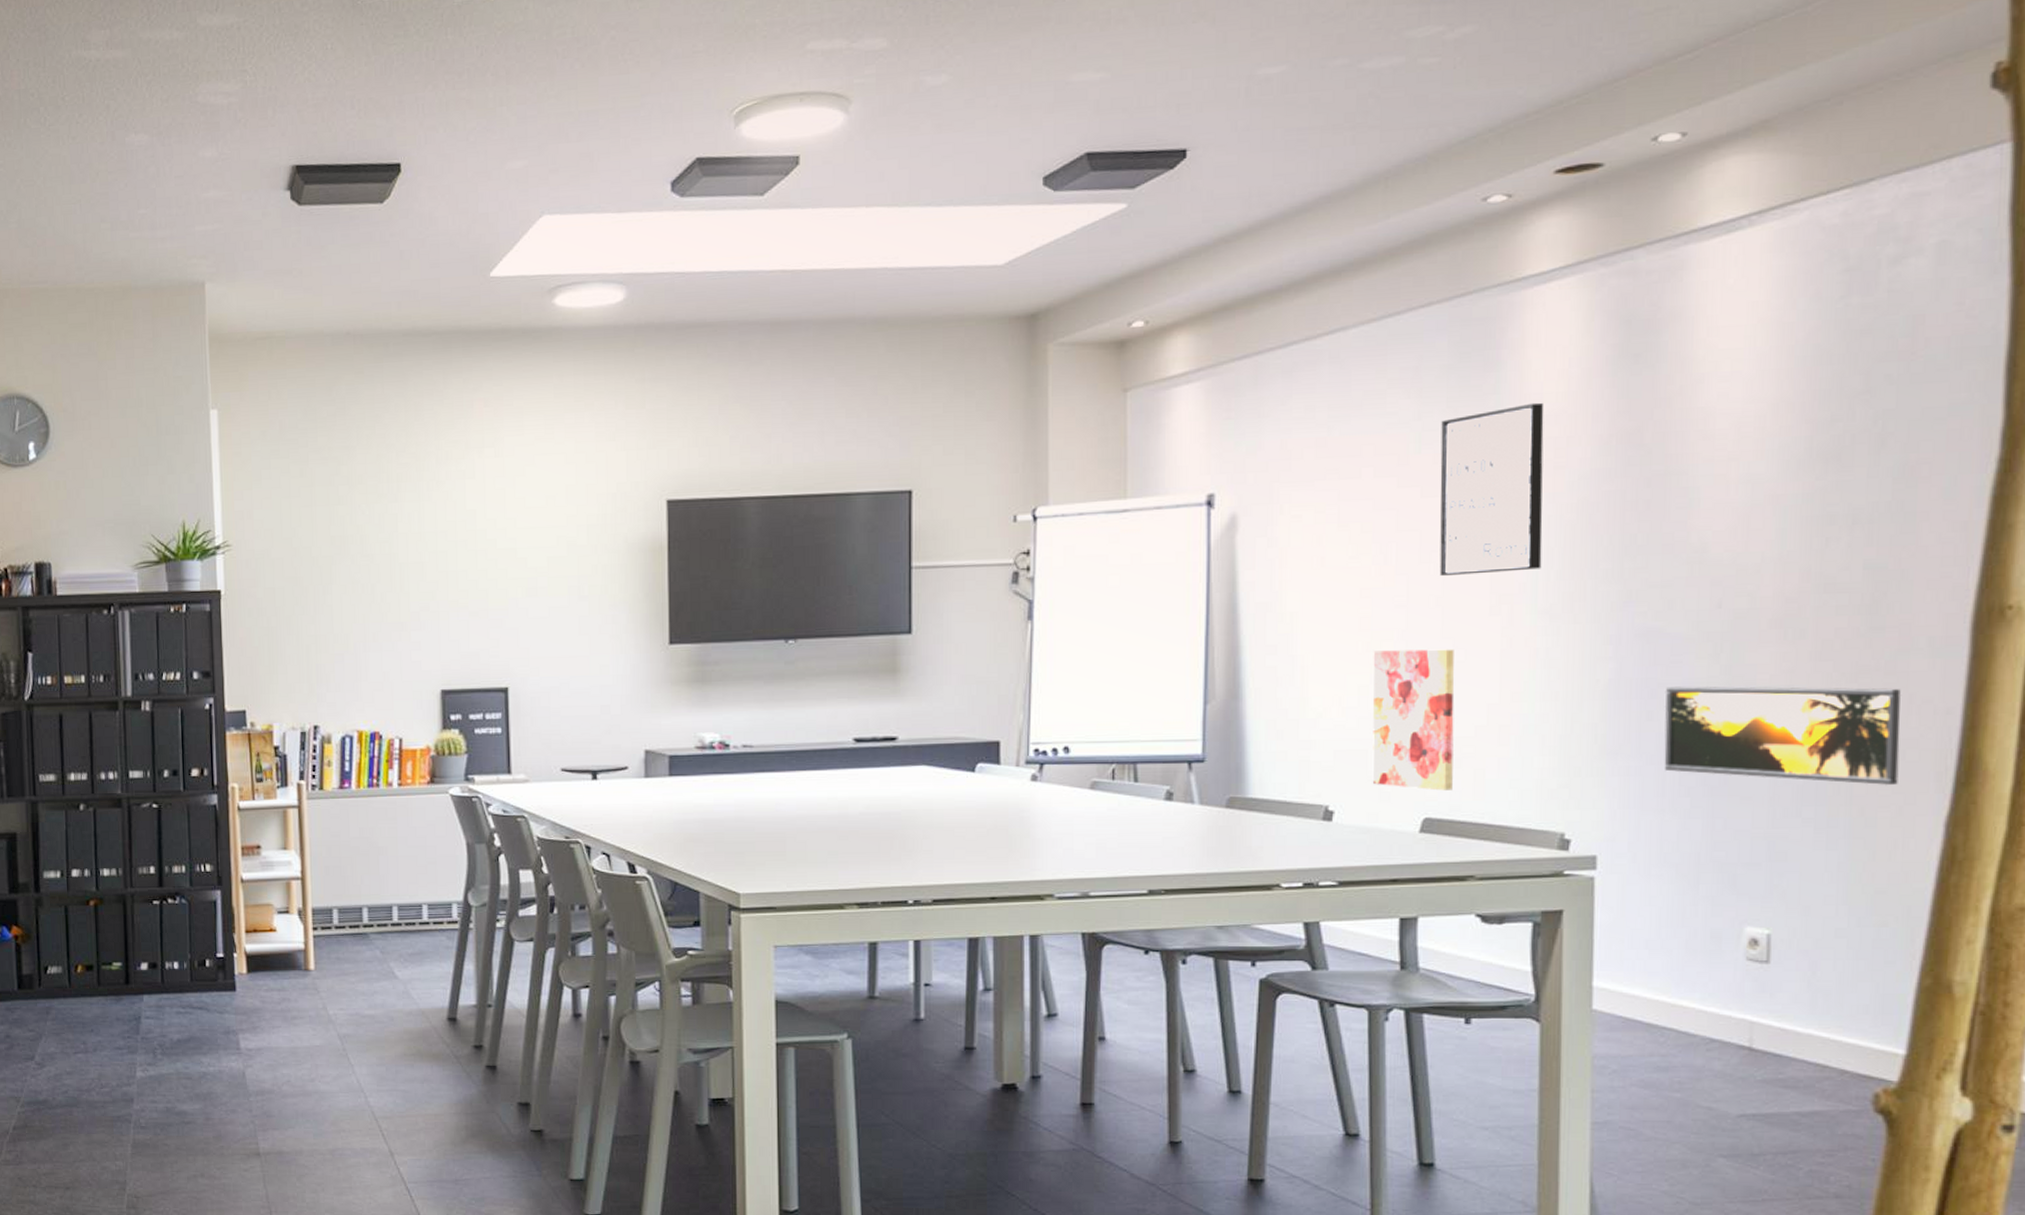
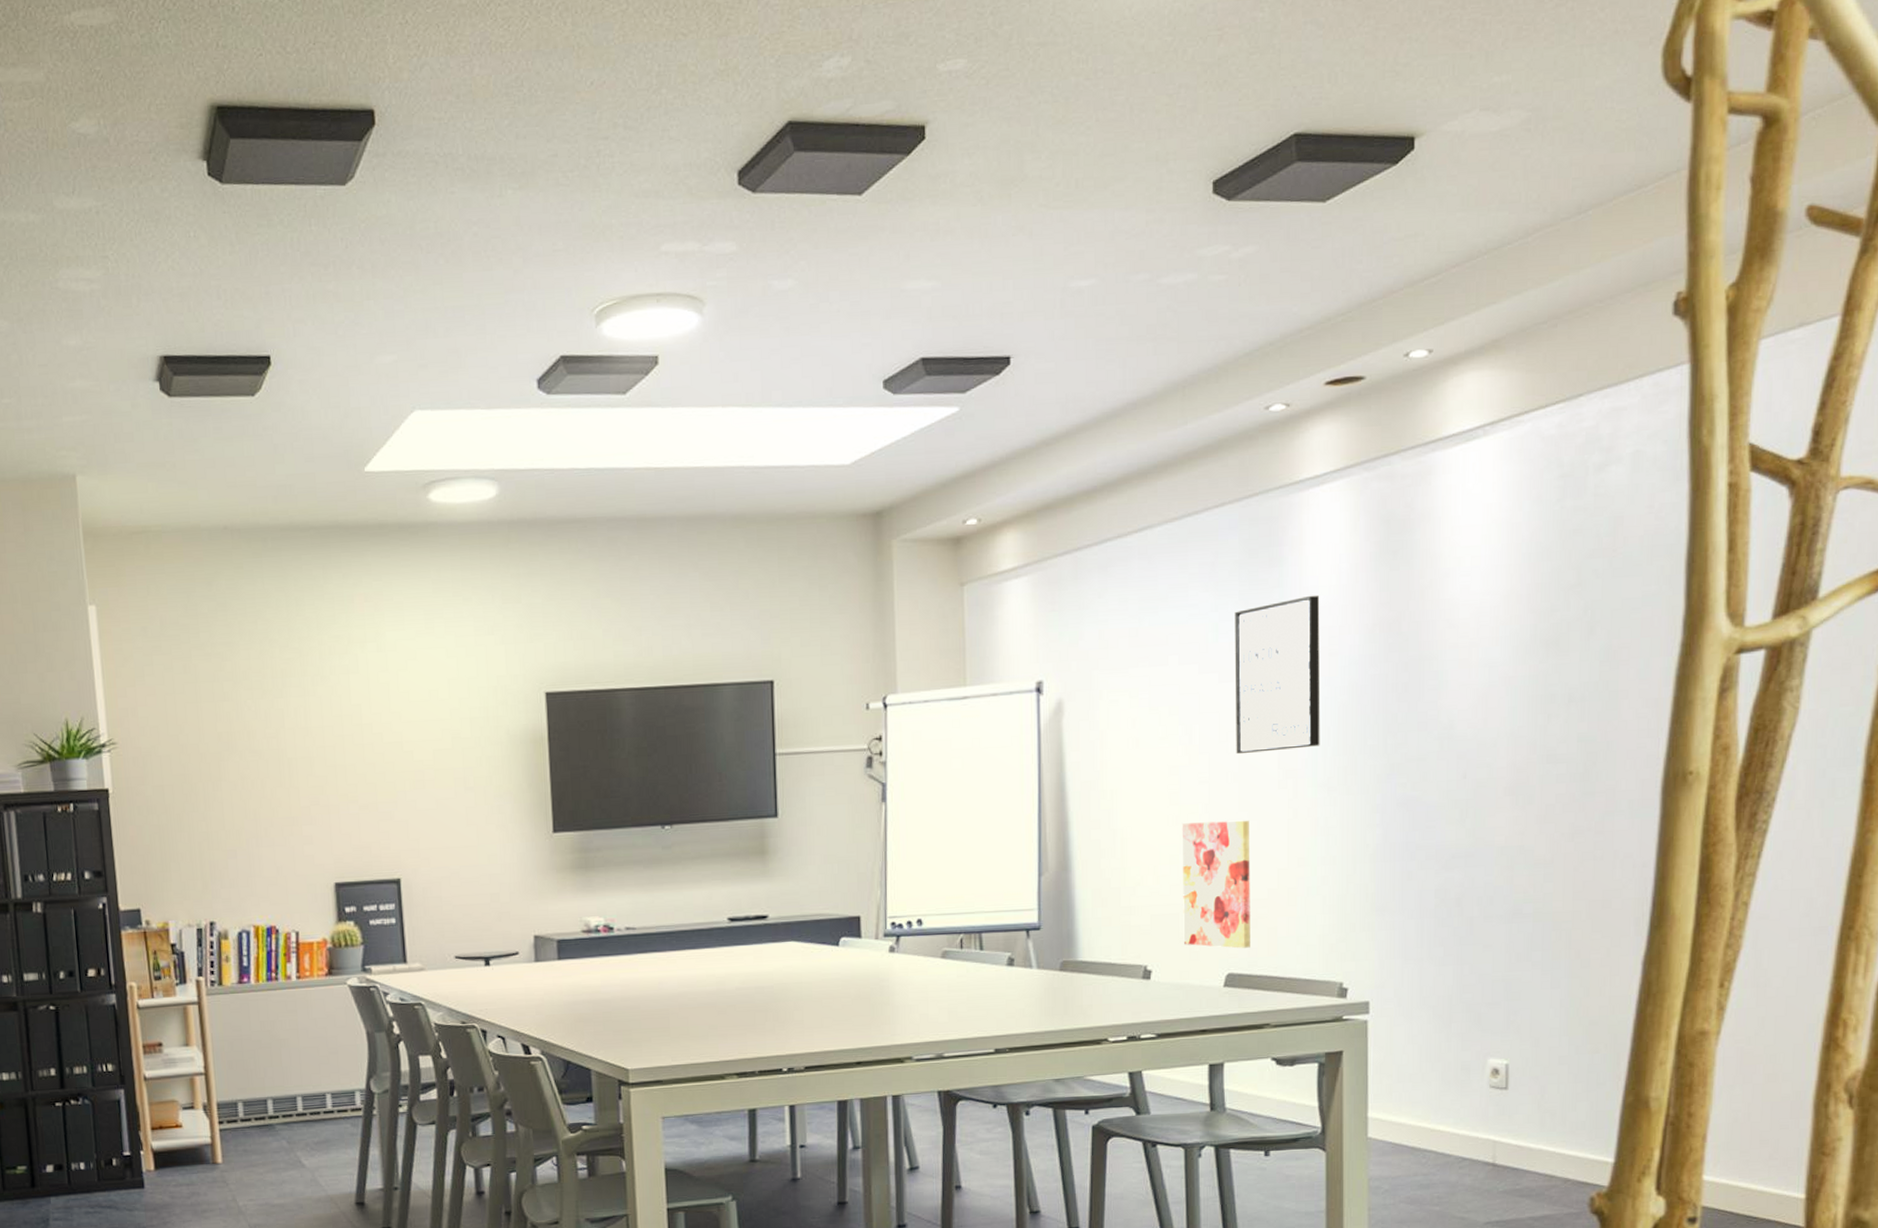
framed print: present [1664,686,1902,786] -> none [1422,846,1608,931]

